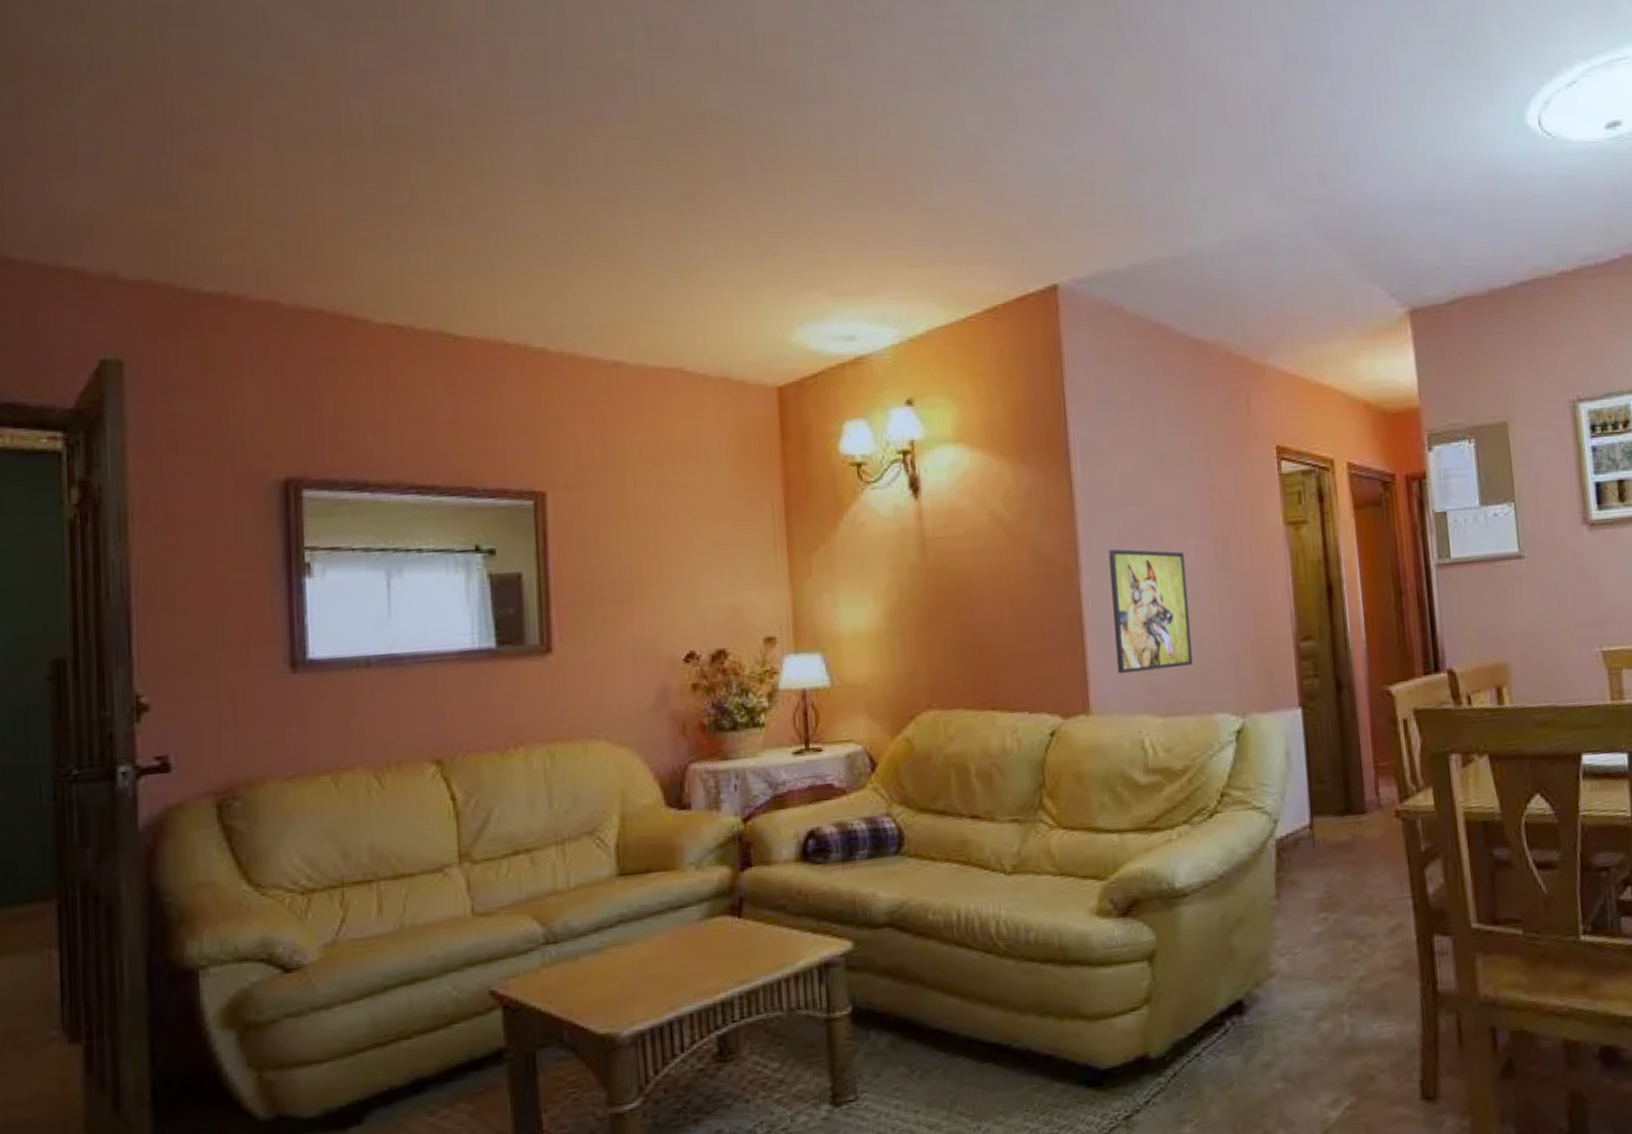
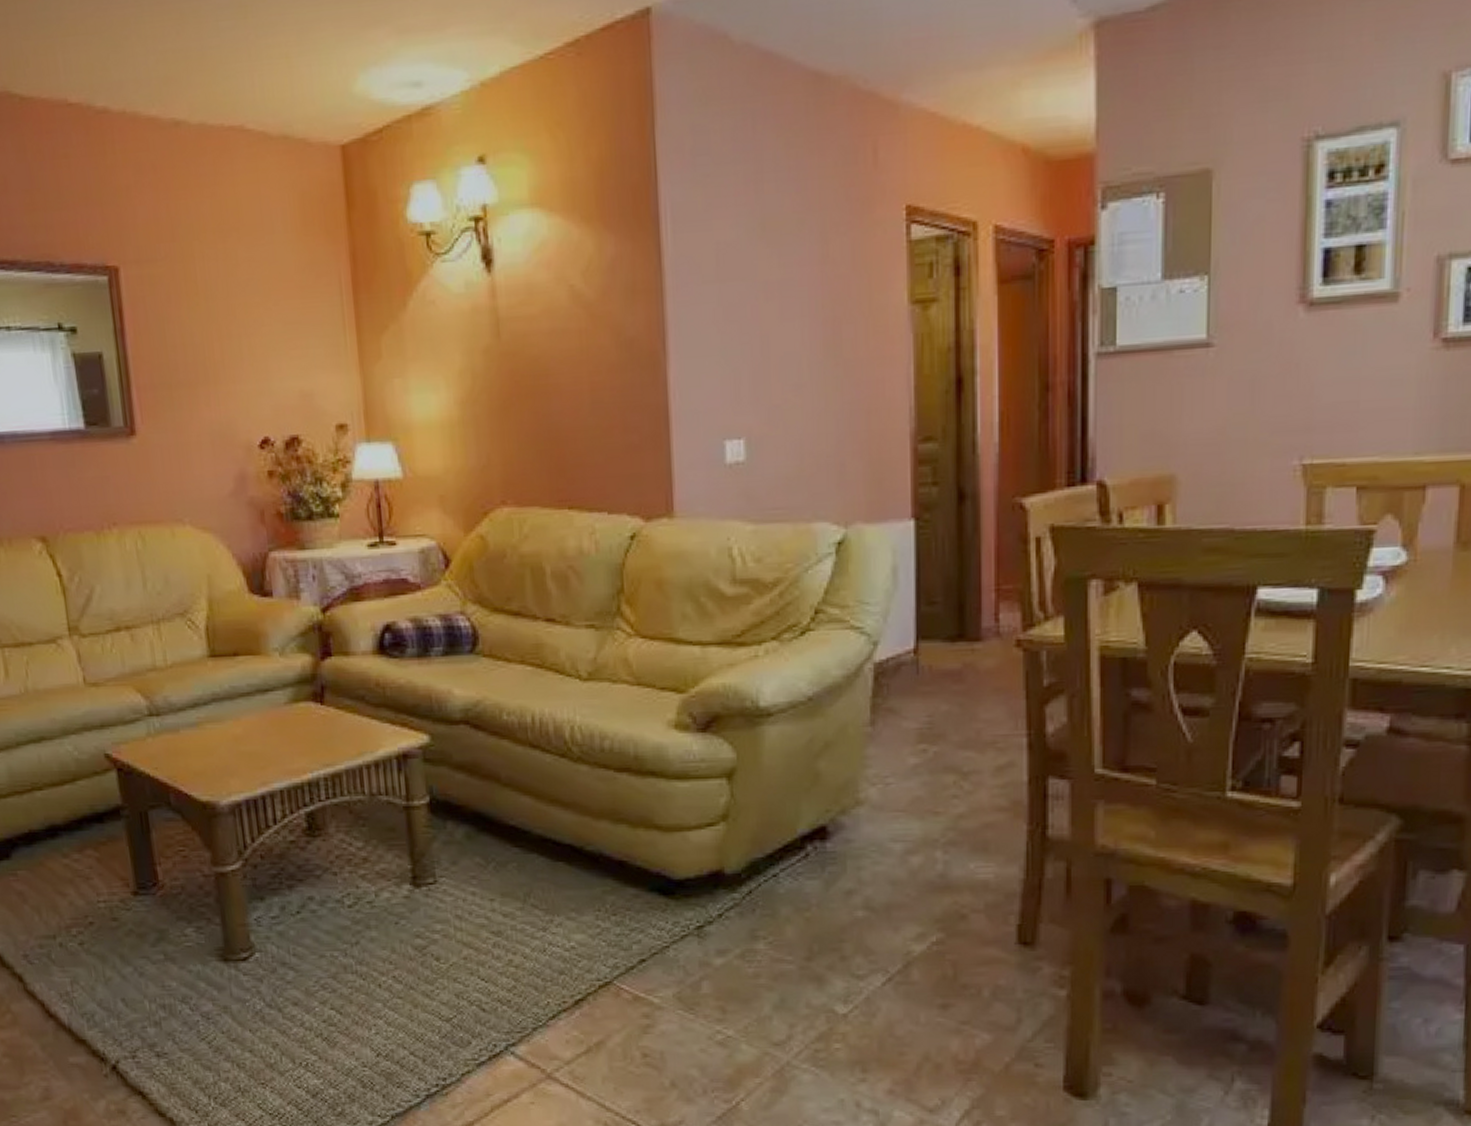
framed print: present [1109,549,1194,674] -> none [700,331,792,475]

